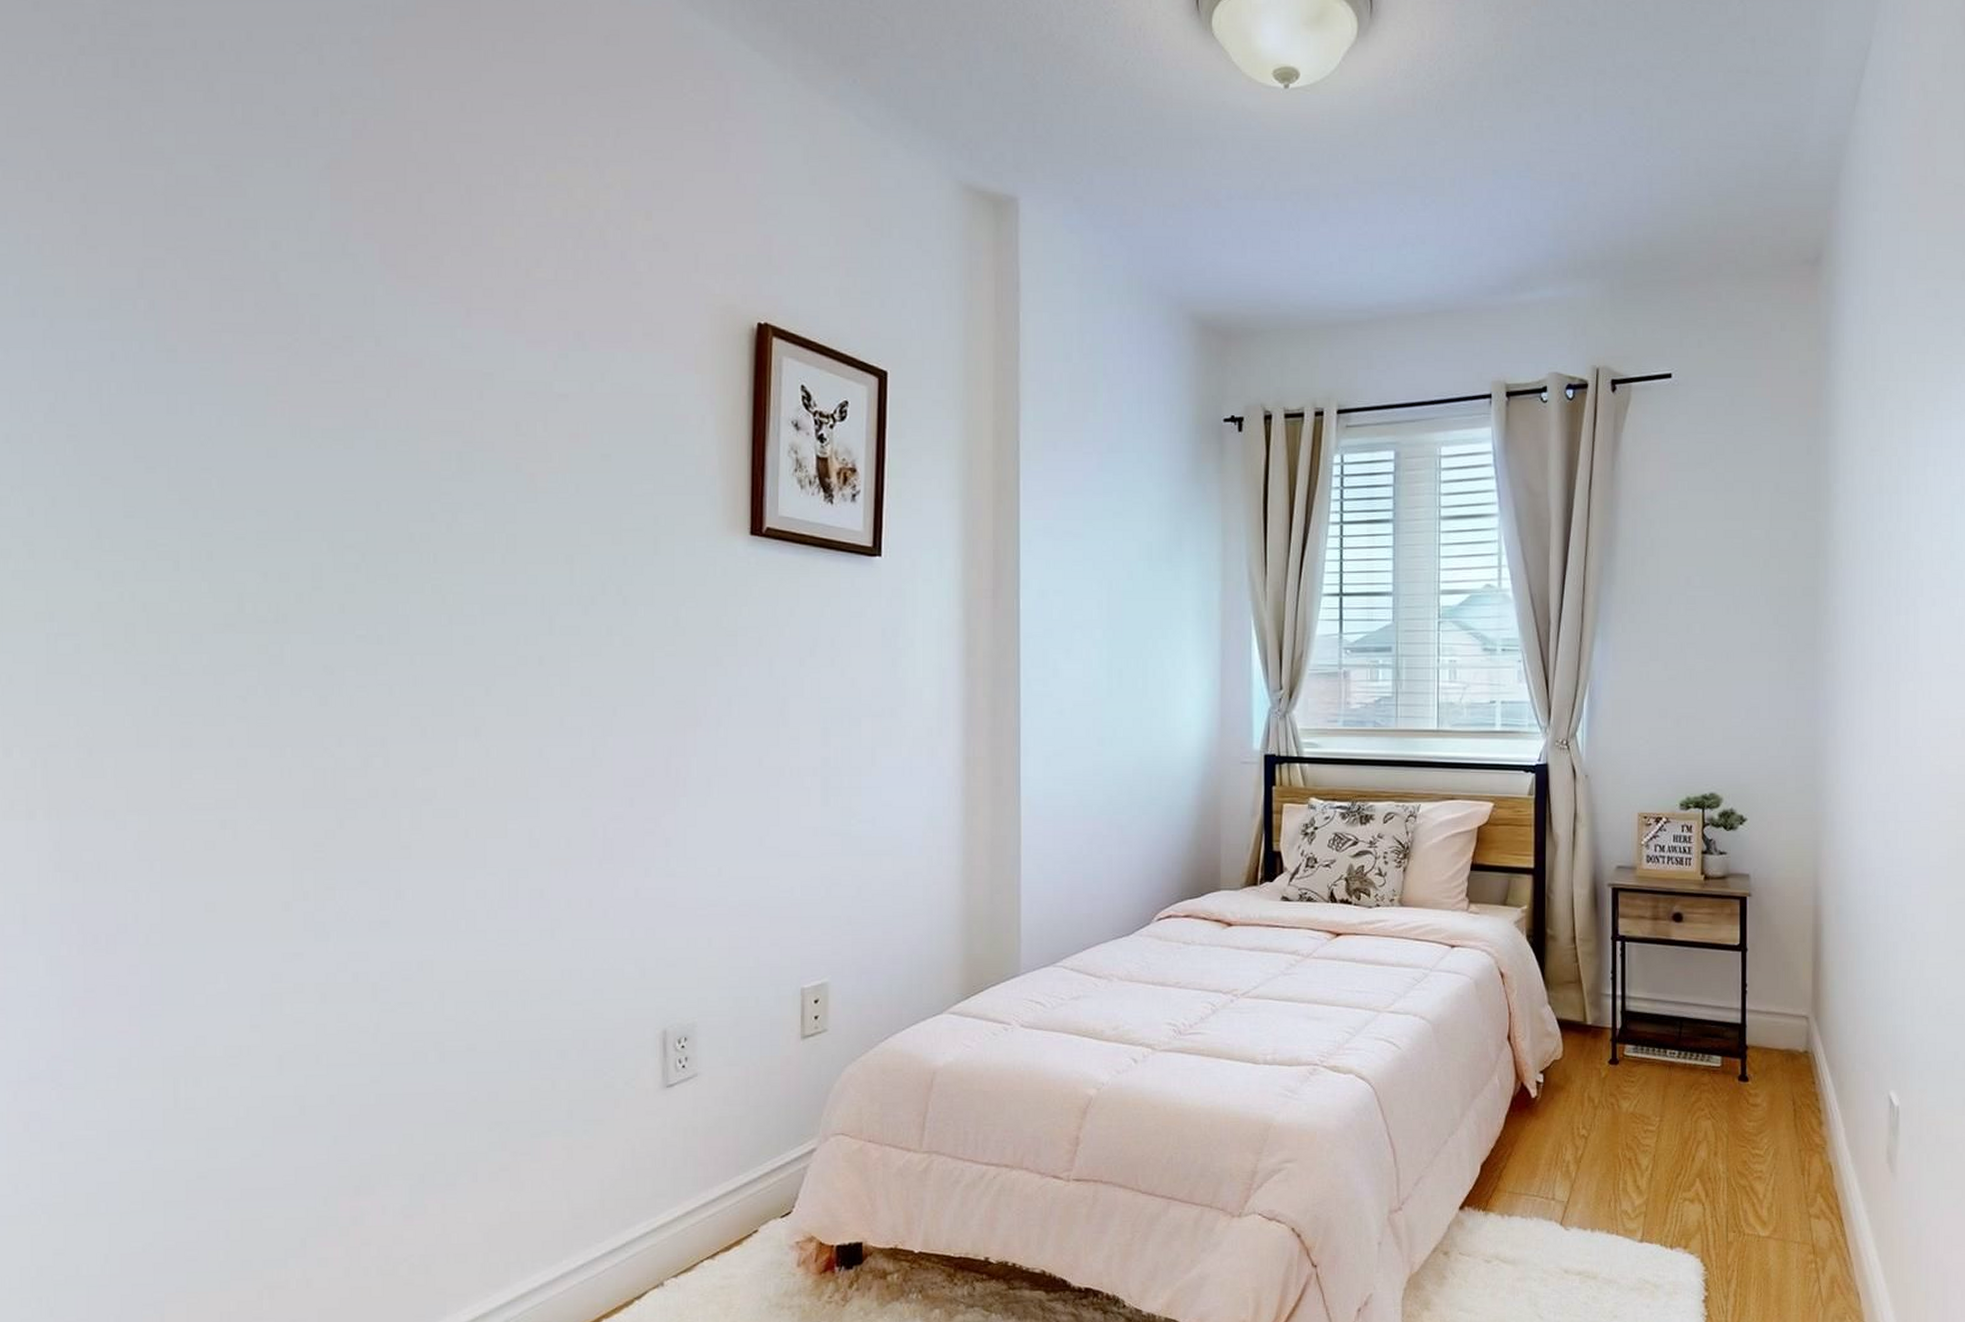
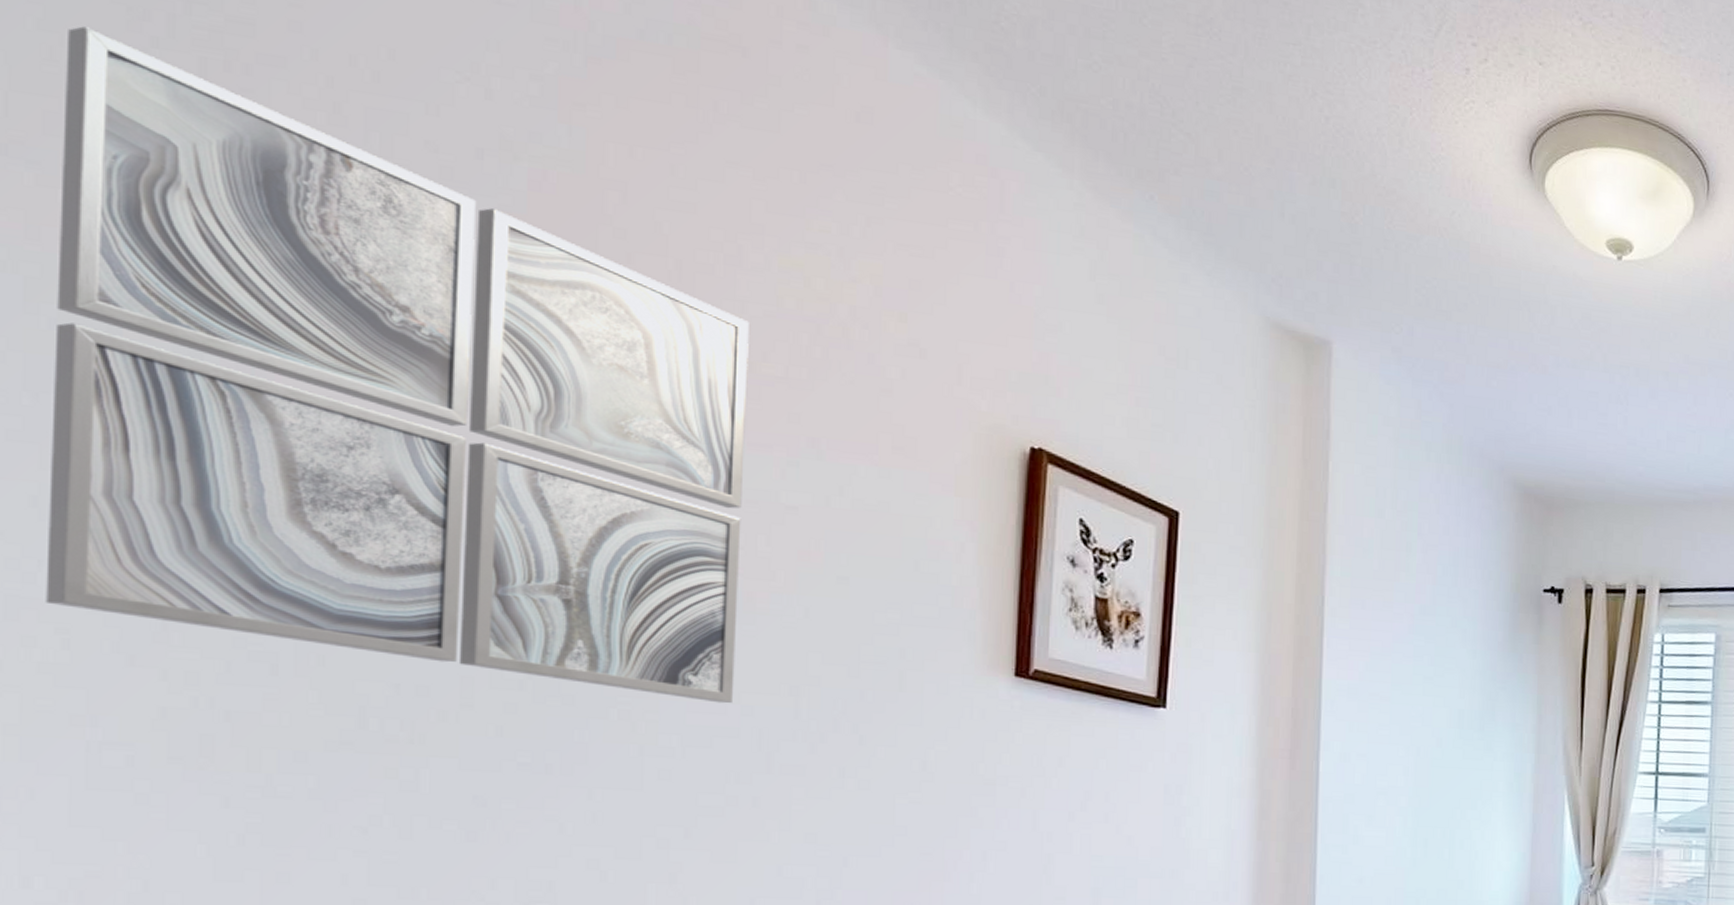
wall art: none [16,44,525,574] -> present [46,26,749,704]

